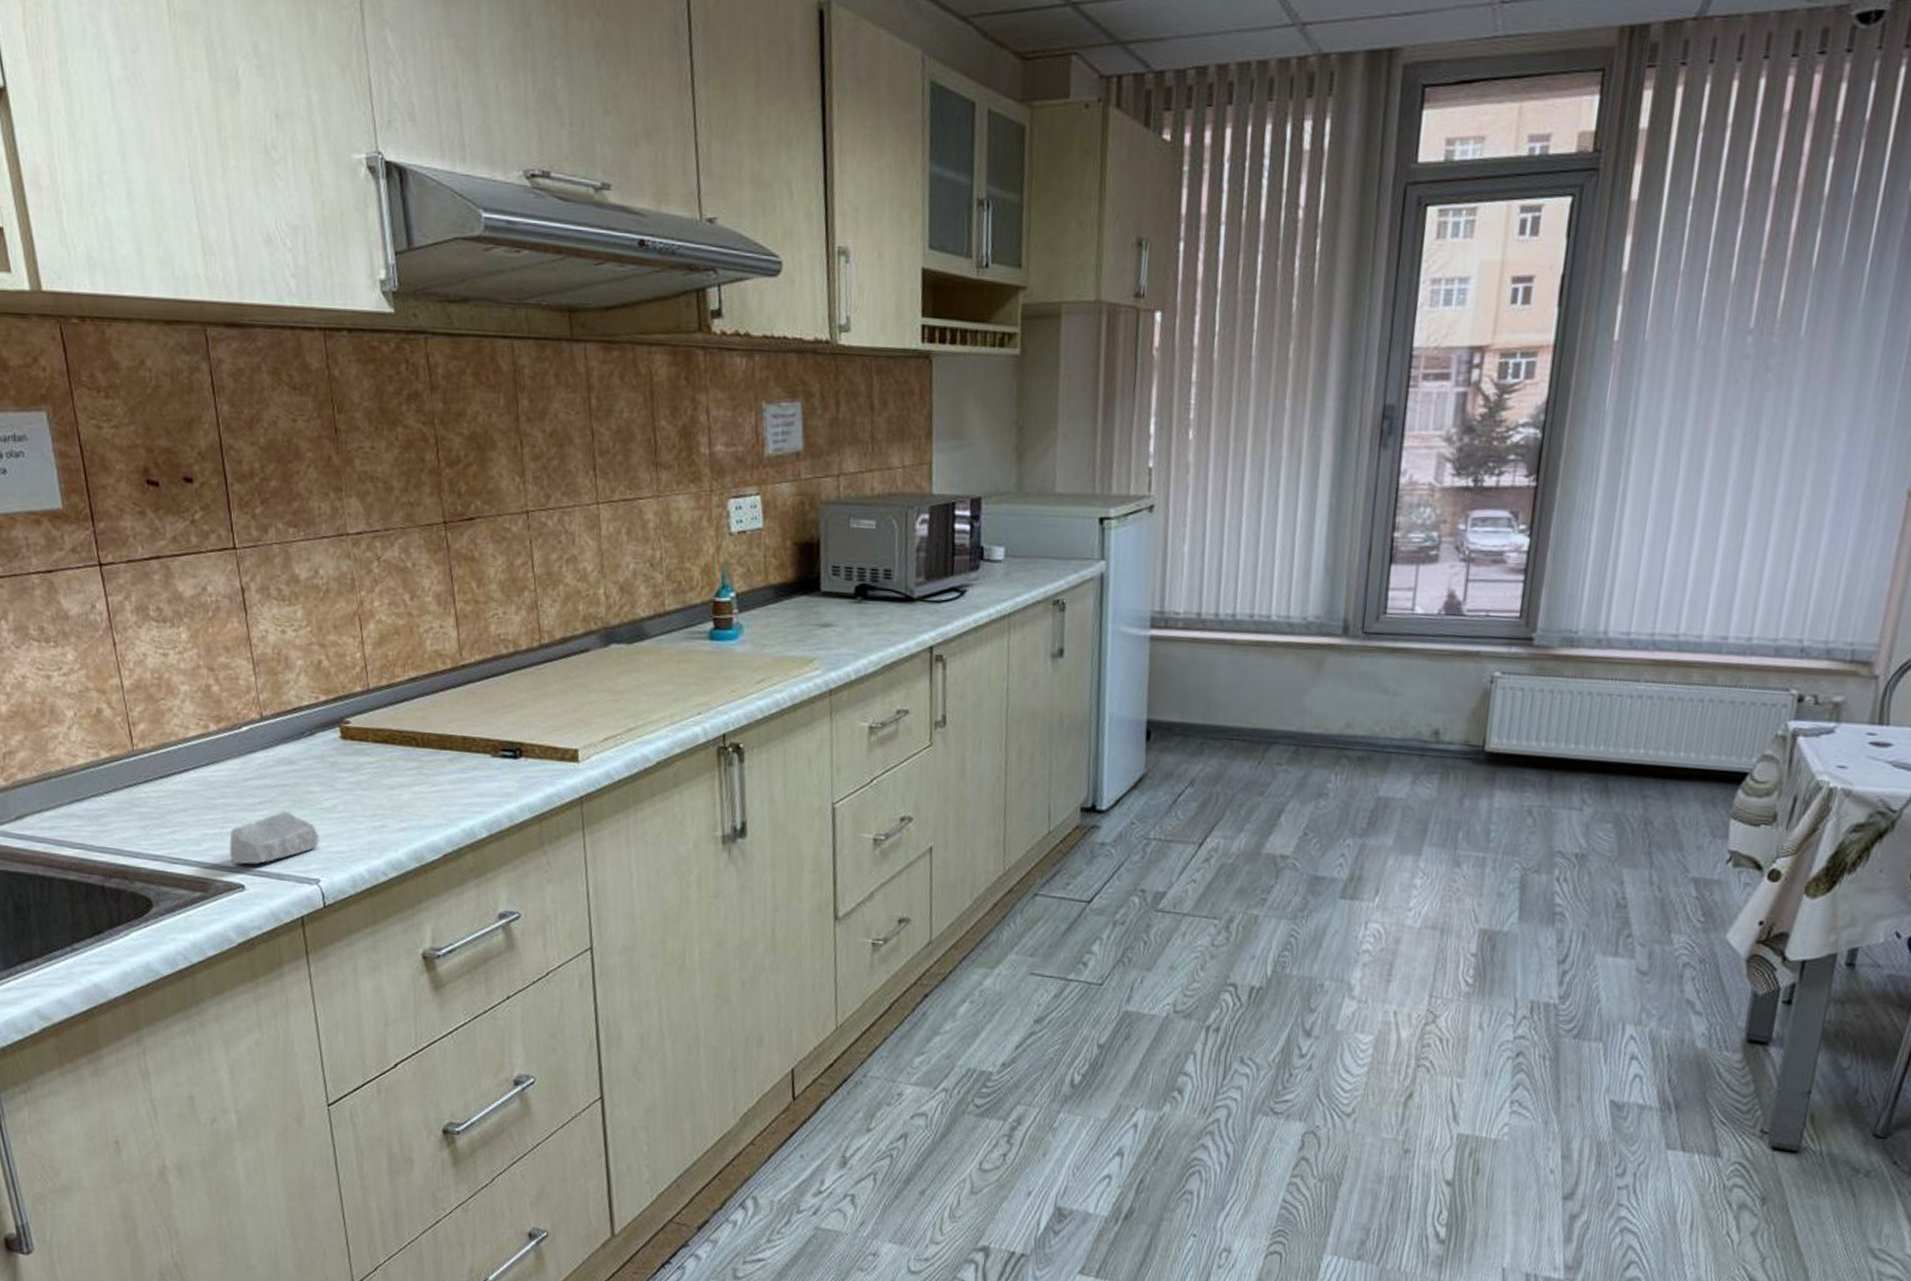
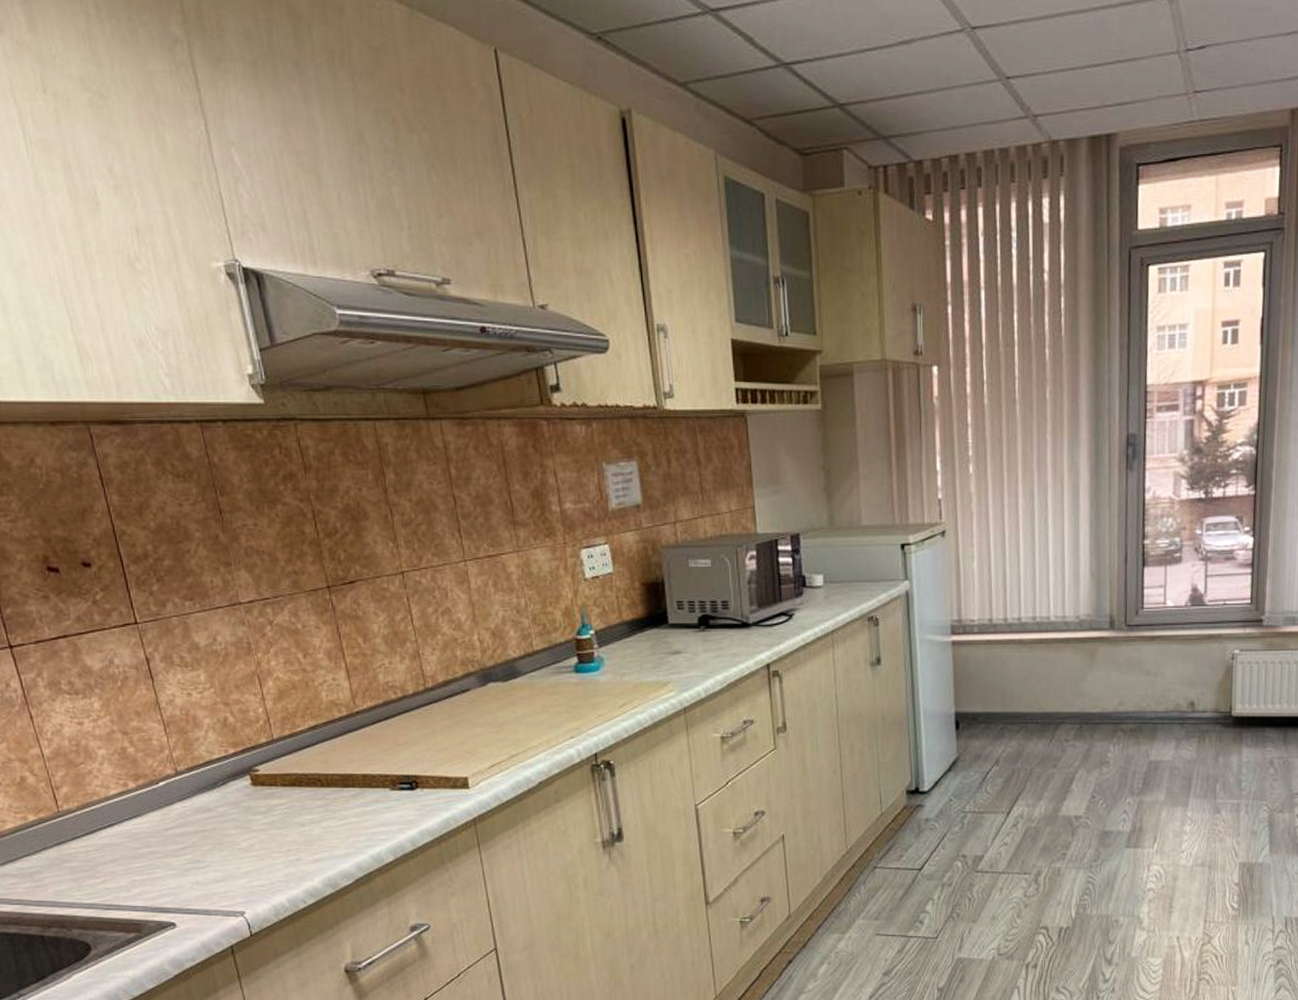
soap bar: present [229,811,319,865] -> none [157,854,241,905]

